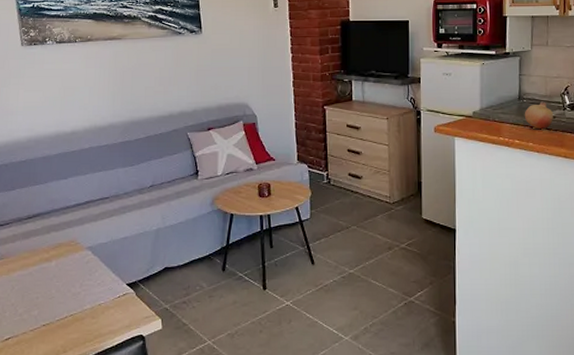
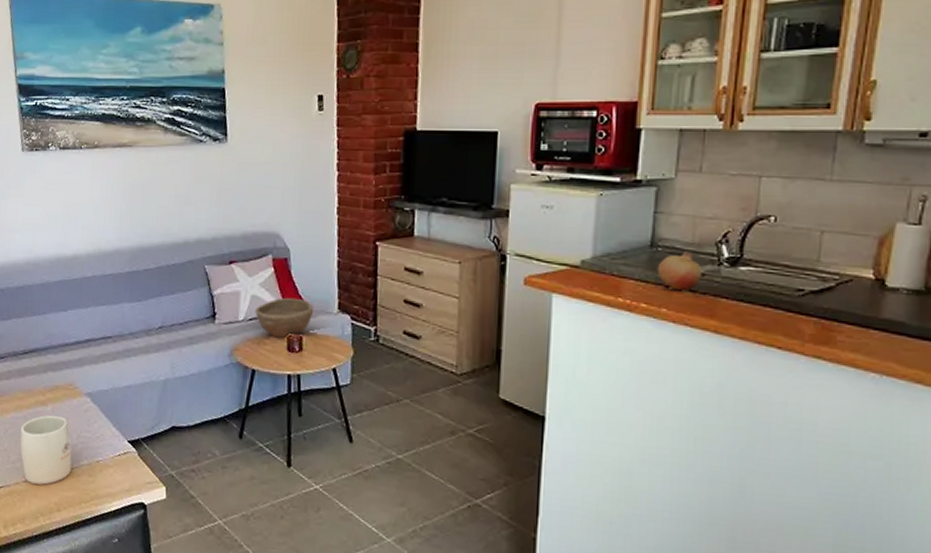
mug: none [26,269,77,331] -> present [20,415,72,485]
bowl: none [231,154,279,186] -> present [255,297,314,338]

